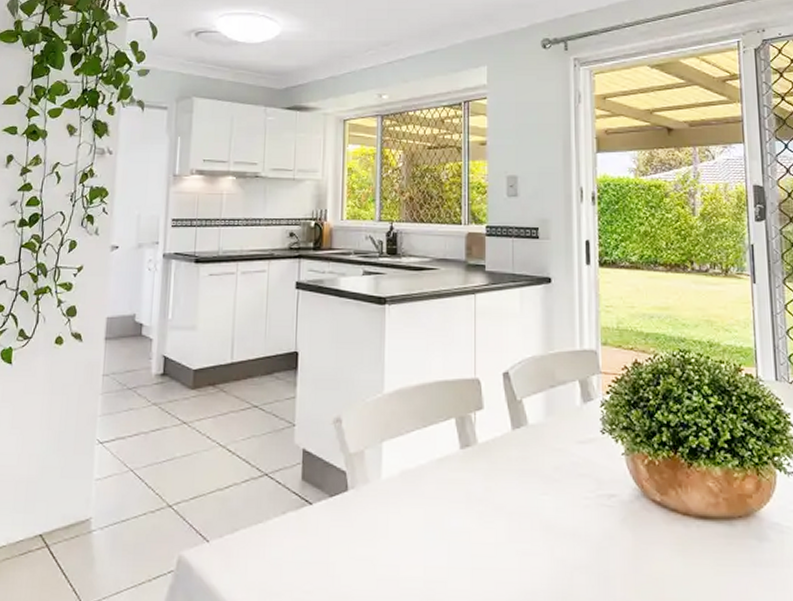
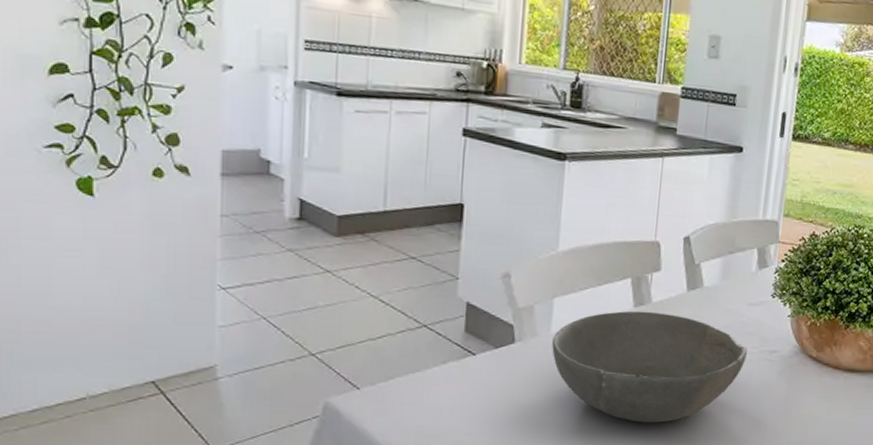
bowl: none [383,453,584,581] -> present [552,310,748,423]

